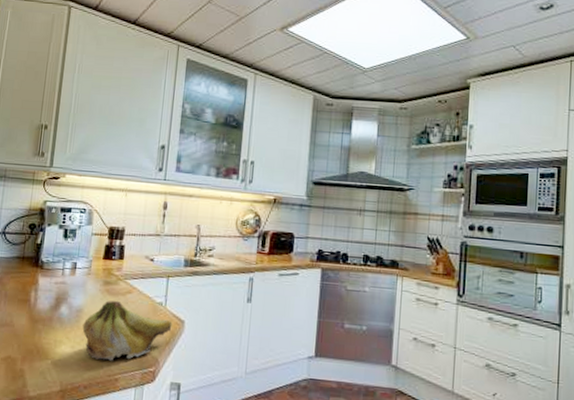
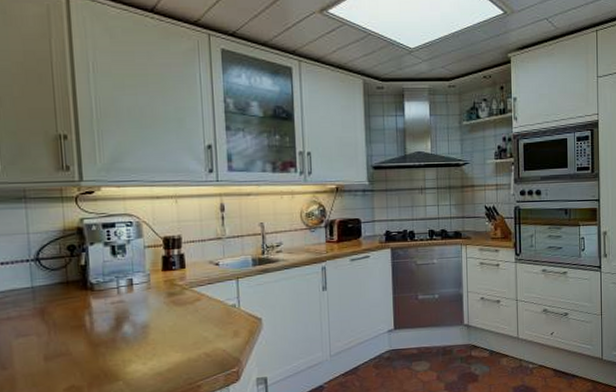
fruit: present [82,300,173,361] -> none [151,311,250,371]

